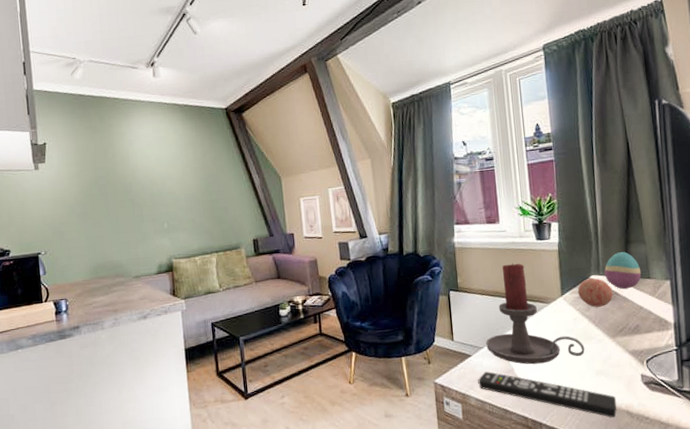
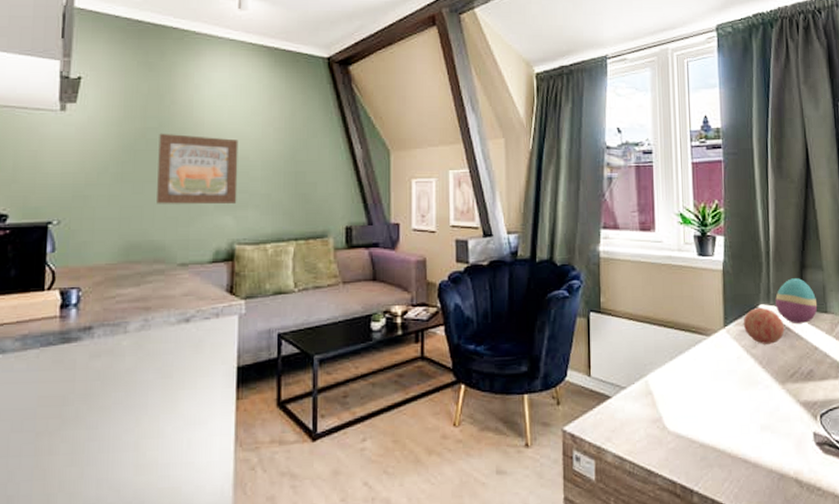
wall art: none [107,179,170,234] -> present [157,133,239,204]
remote control: present [478,372,617,418] -> none [617,419,784,486]
candle holder: present [486,263,585,365] -> none [630,282,749,413]

